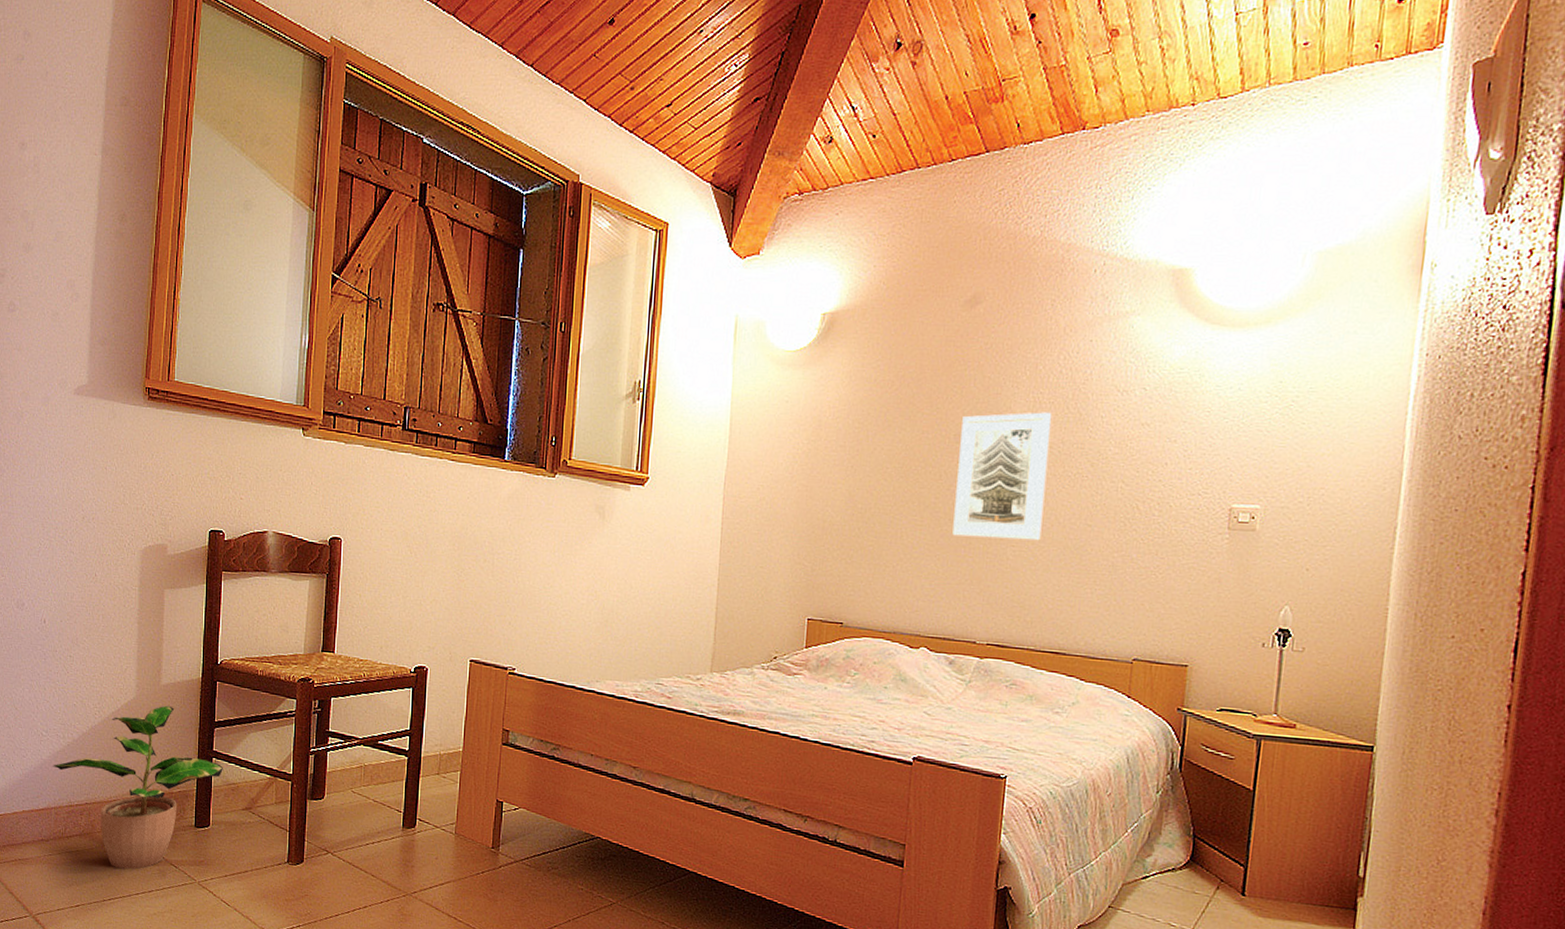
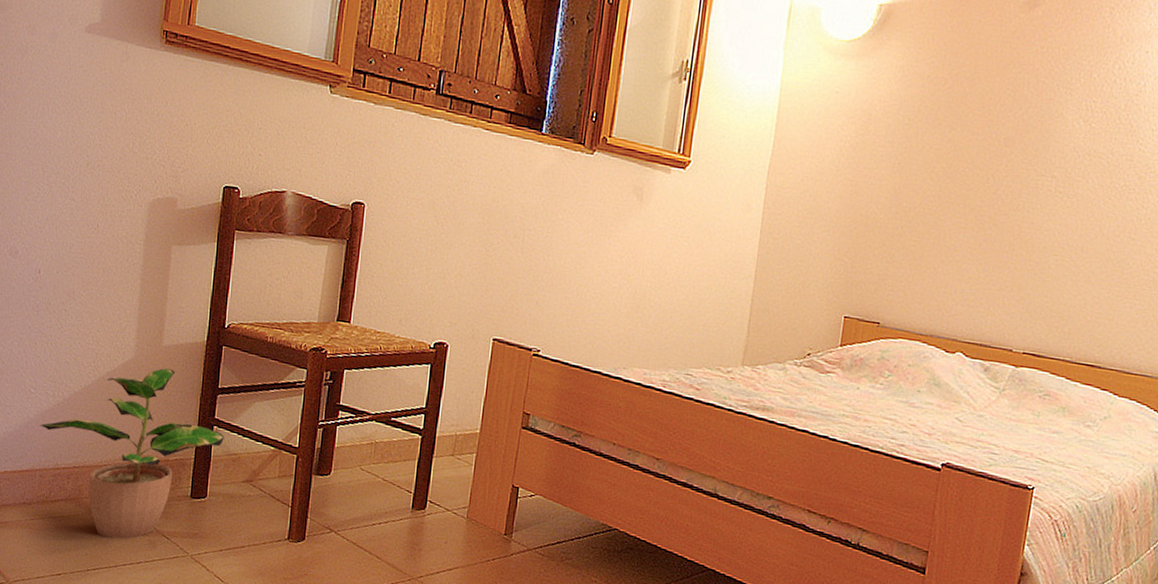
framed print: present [952,412,1052,541] -> none [996,119,1104,252]

